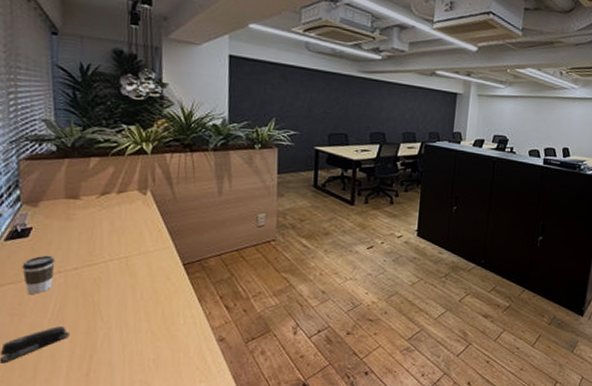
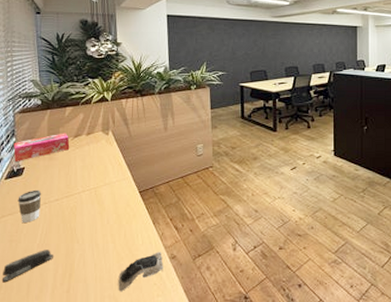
tissue box: none [17,188,95,220] -> present [13,133,70,161]
computer mouse: none [151,333,209,377] -> present [118,251,163,292]

